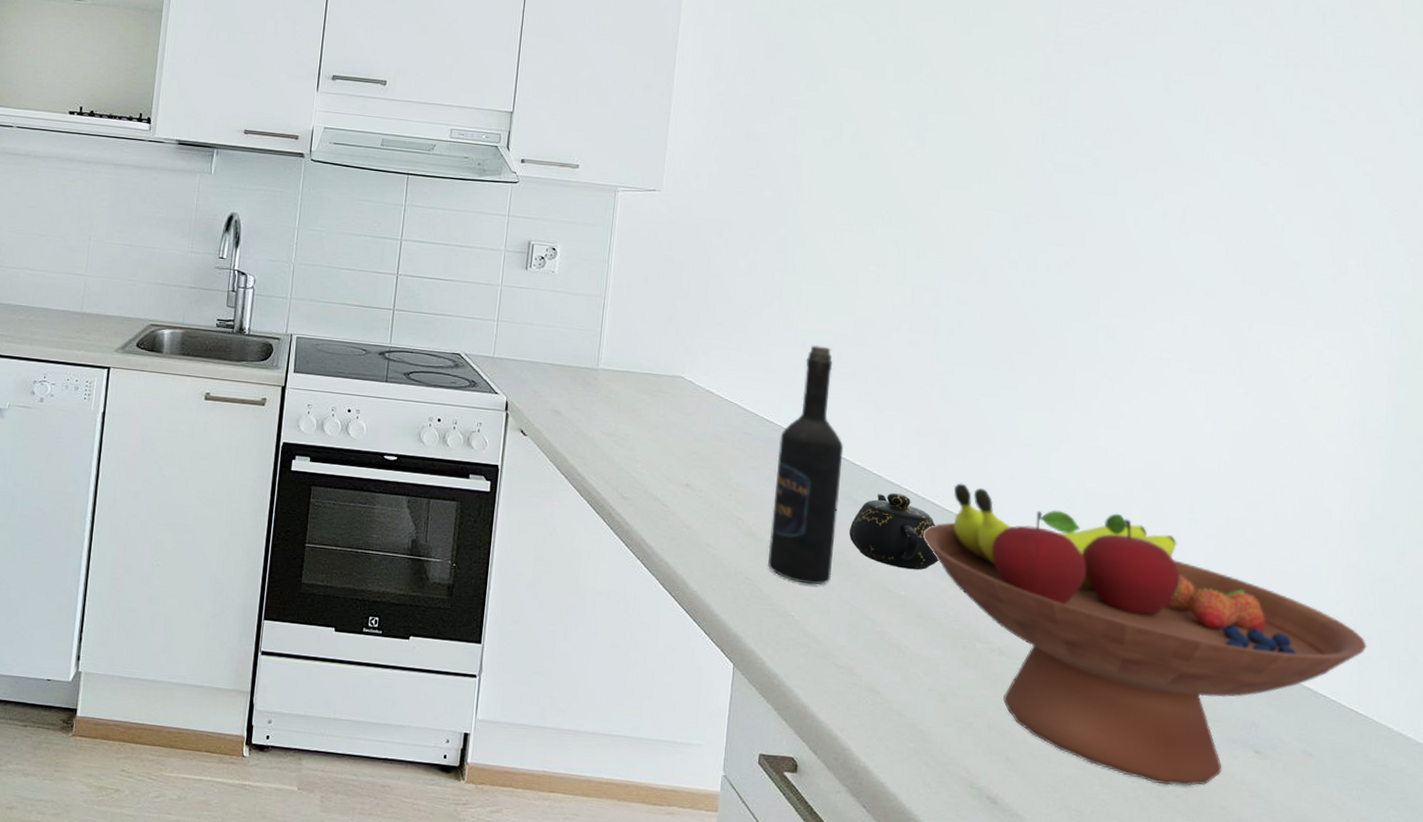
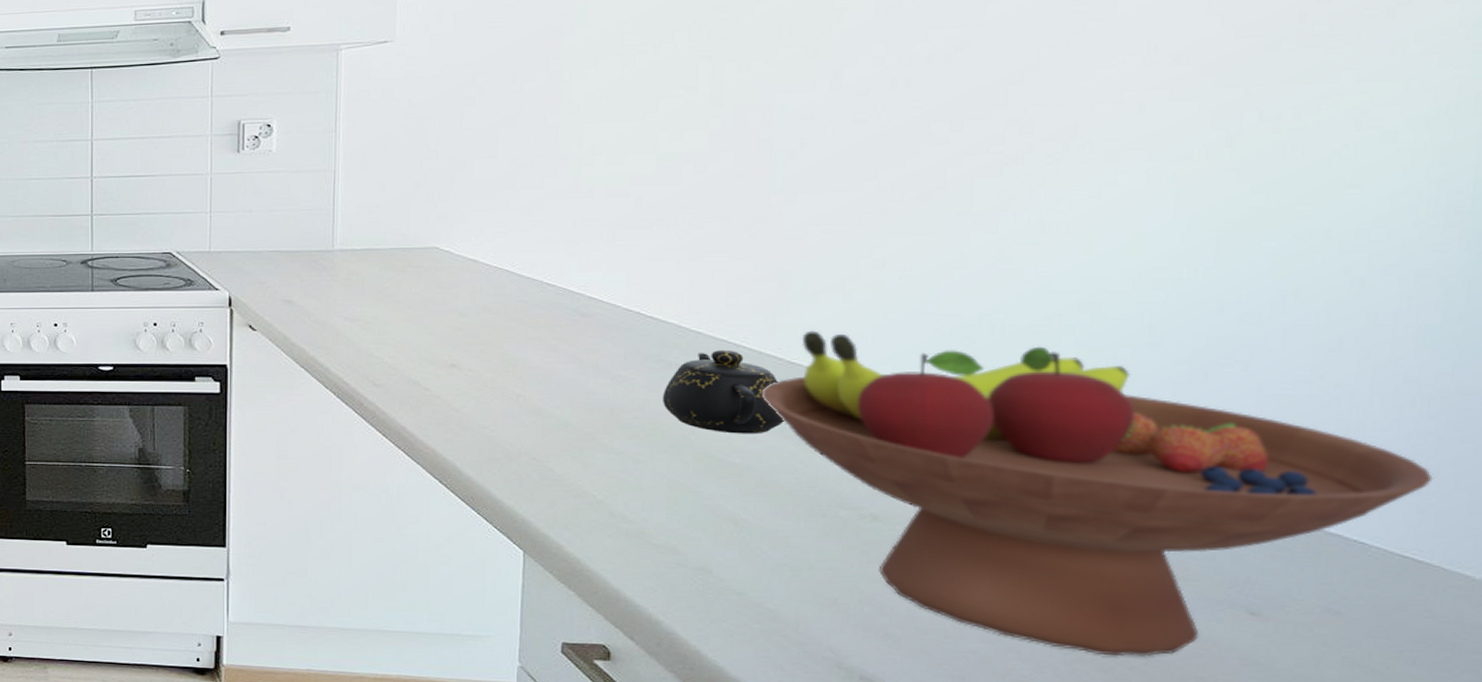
wine bottle: present [768,345,844,585] -> none [559,192,650,460]

